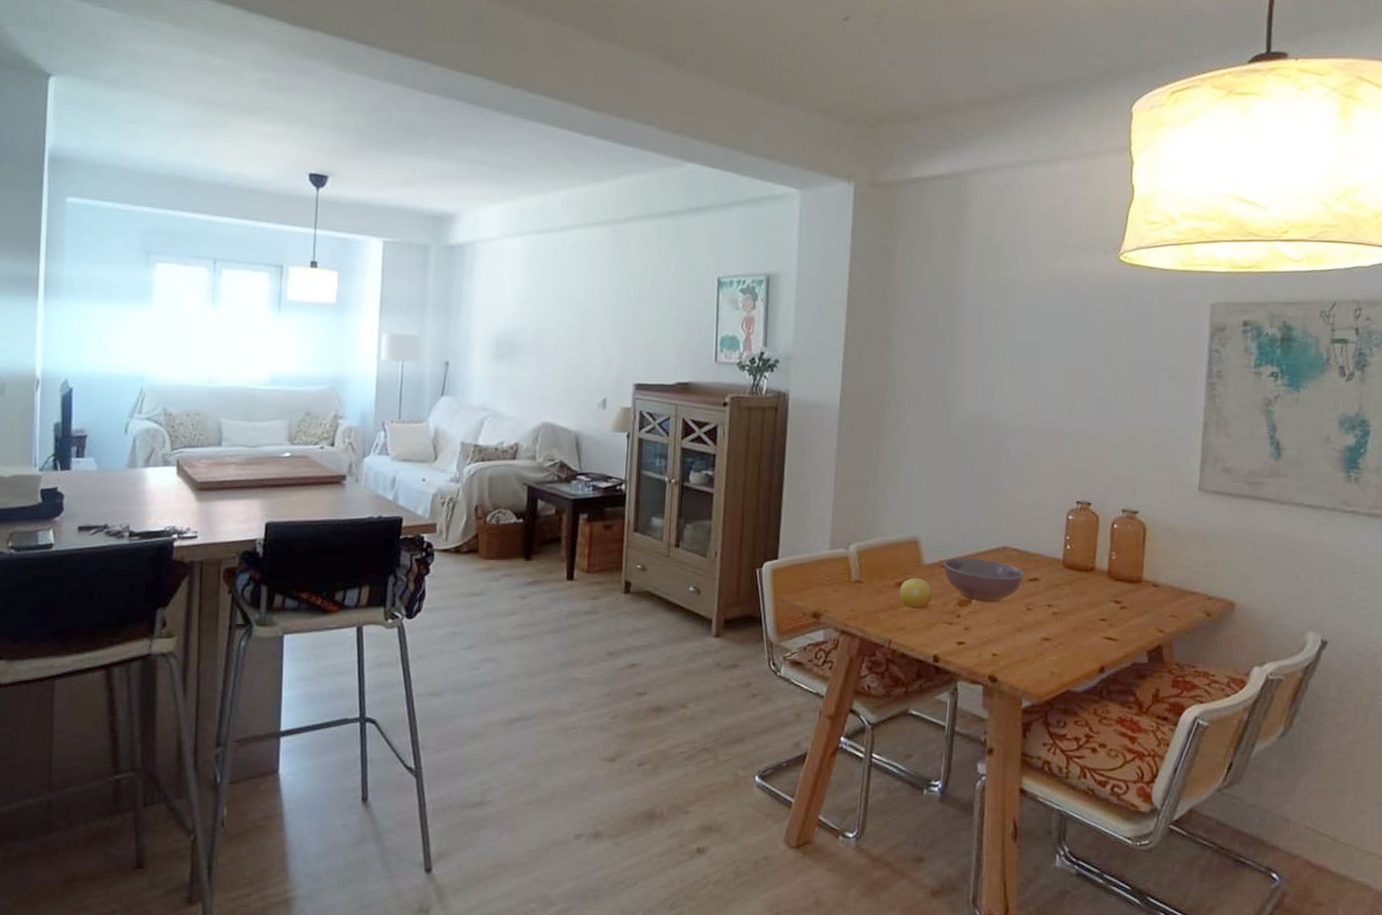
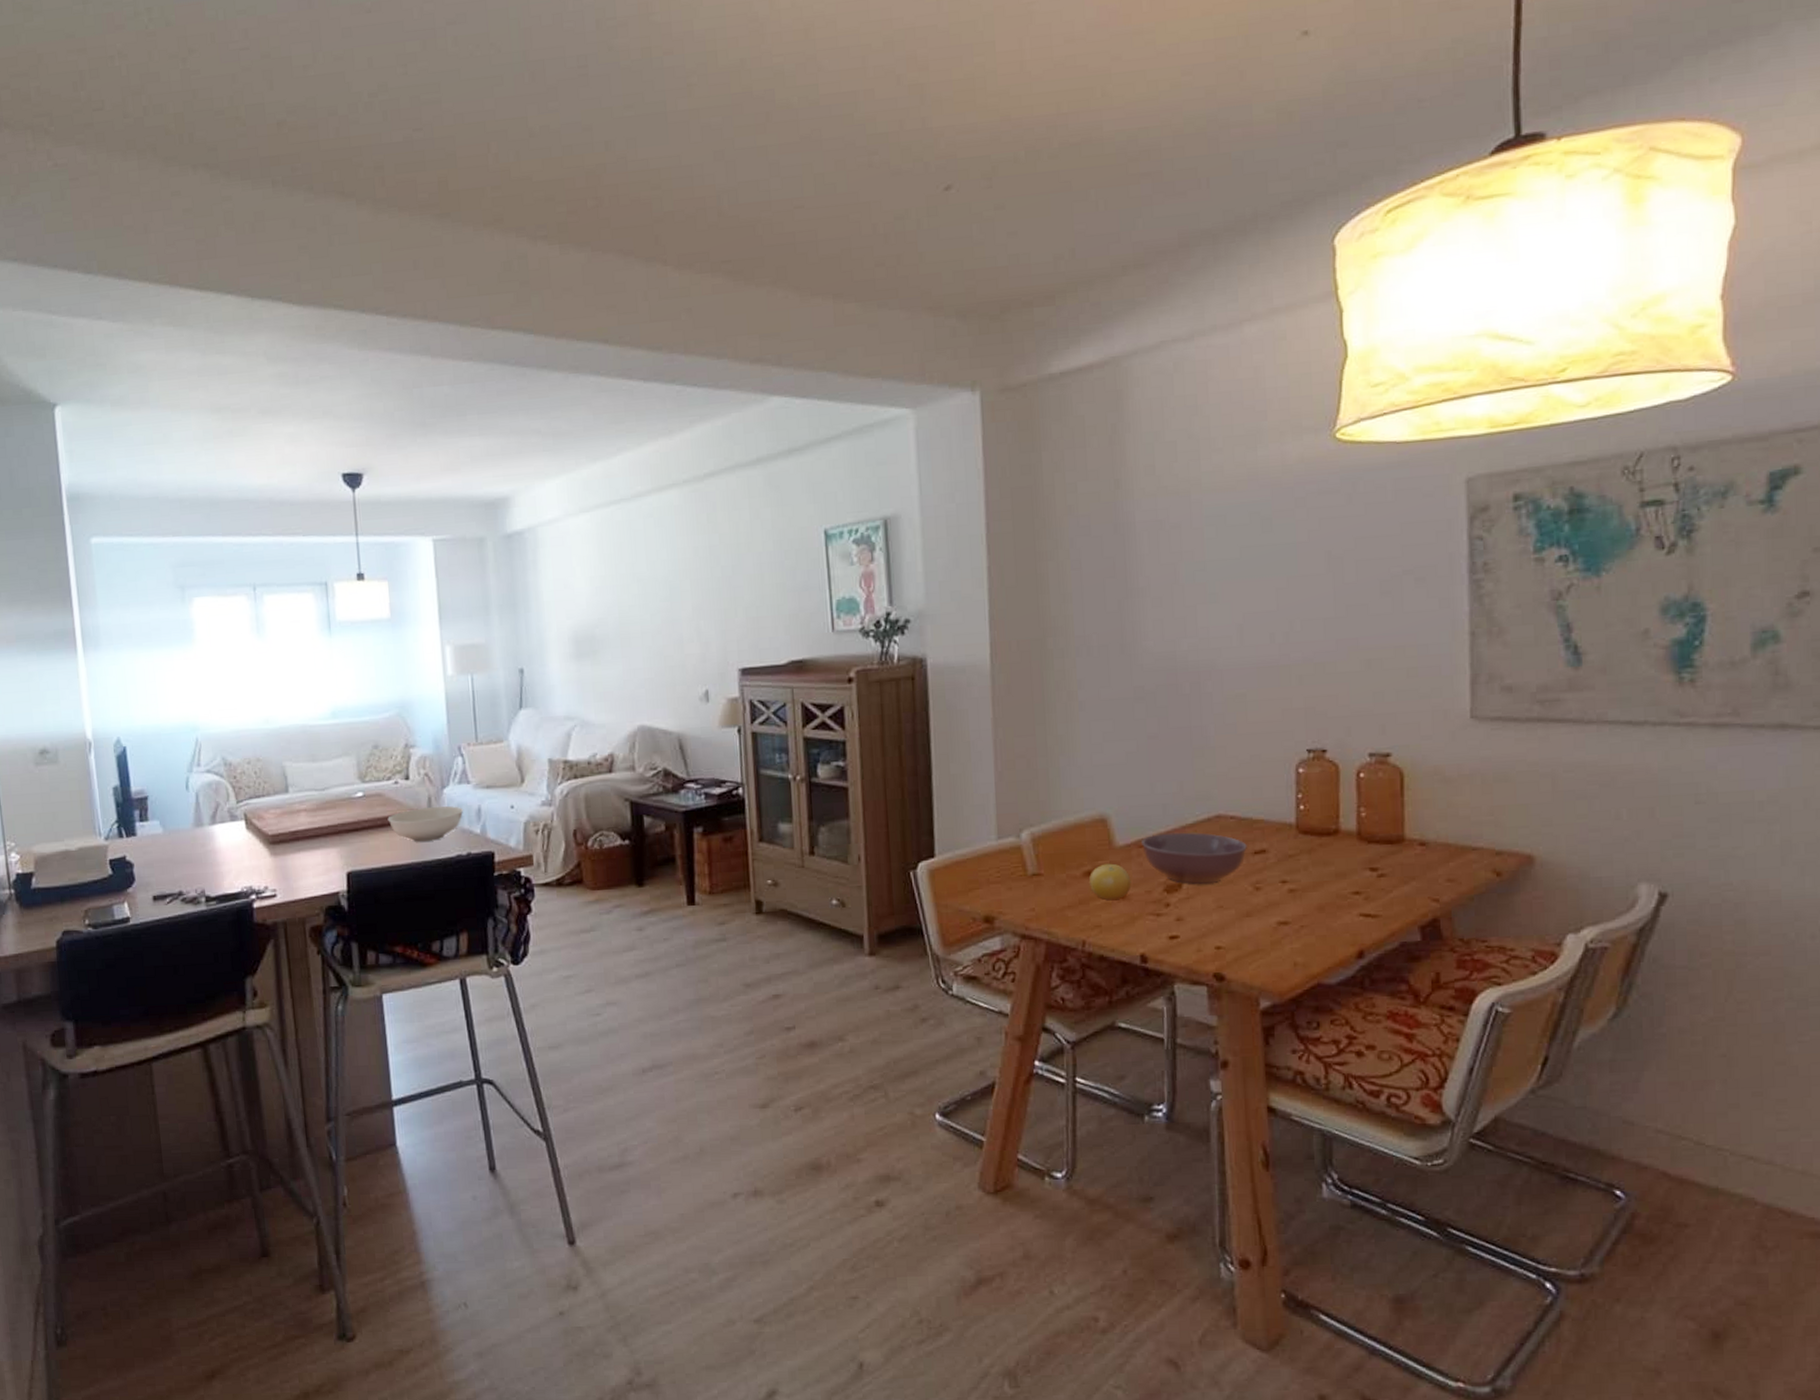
bowl: none [310,472,380,503] -> present [387,806,464,842]

